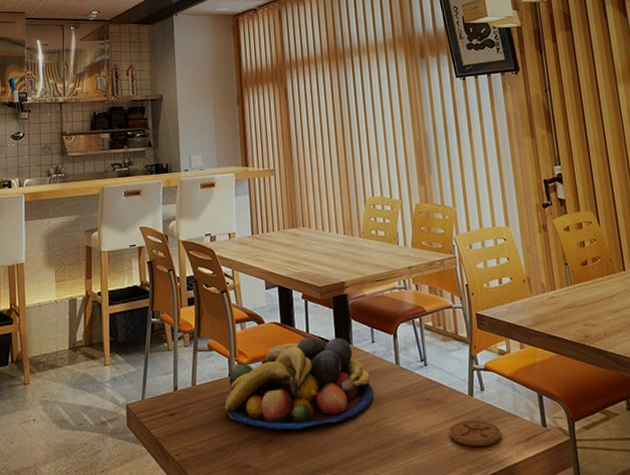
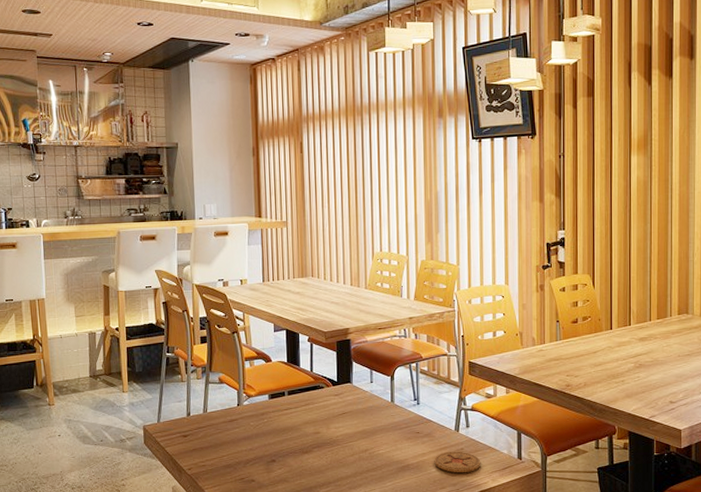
fruit bowl: present [224,336,375,430] -> none [232,375,370,453]

